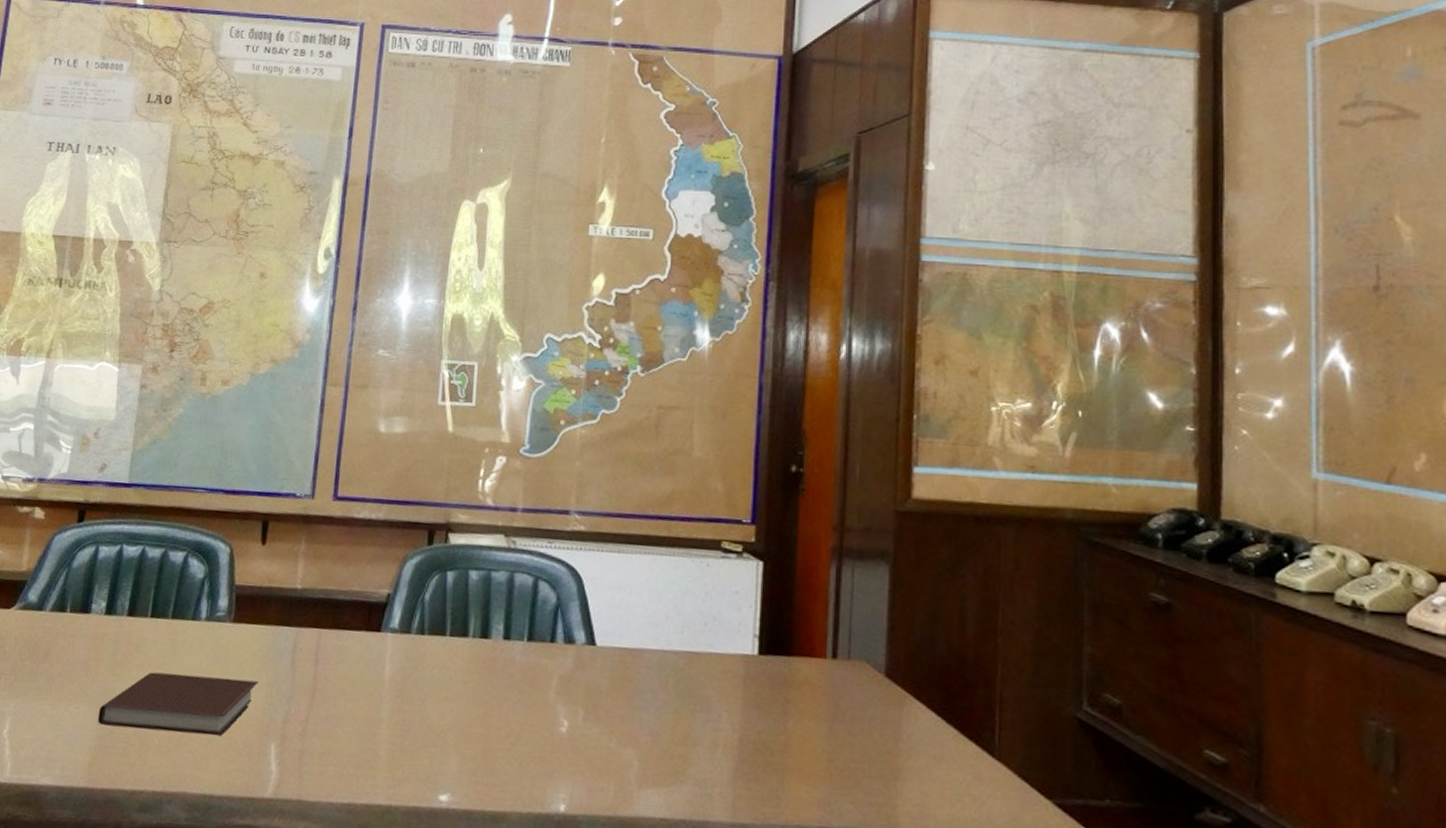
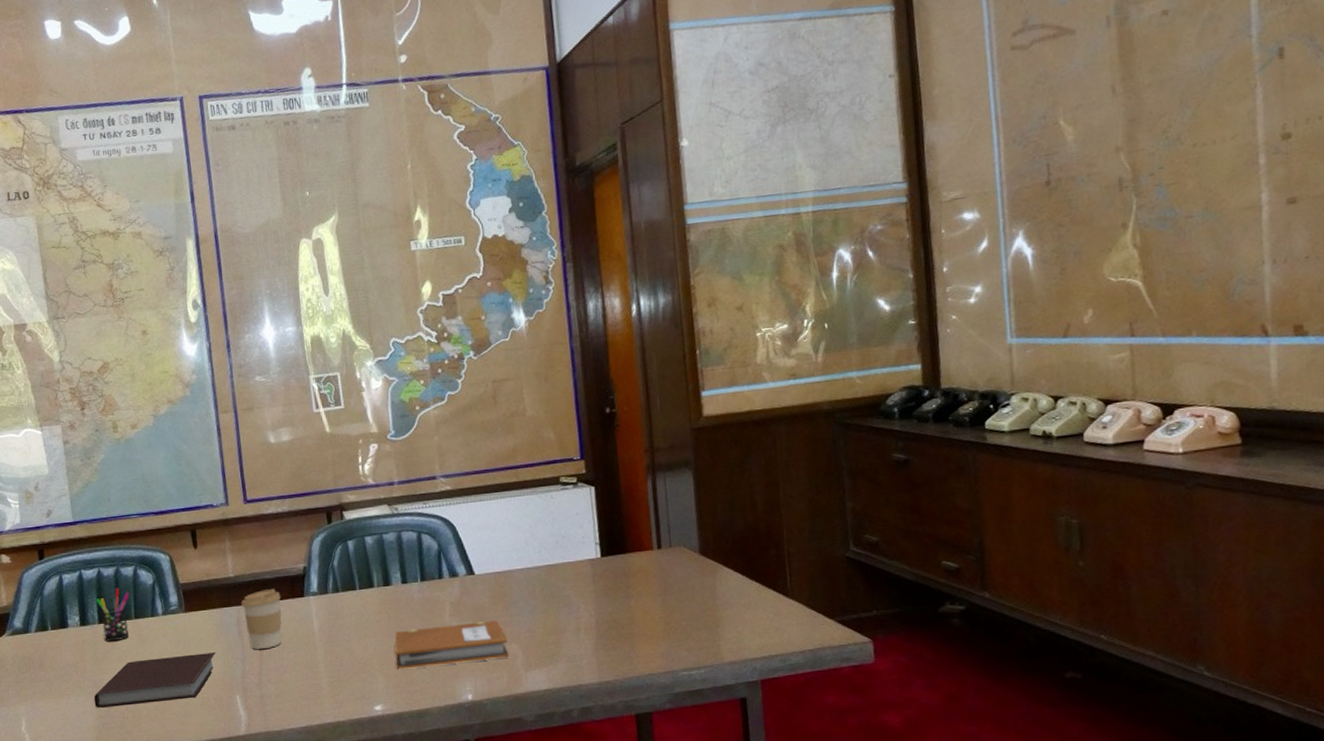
pen holder: none [130,574,173,642] -> present [96,587,130,641]
coffee cup: none [302,613,353,690] -> present [241,589,282,649]
notebook: none [476,700,622,764] -> present [395,620,509,670]

